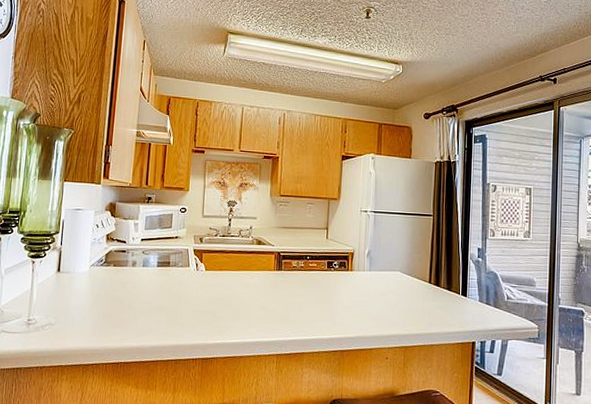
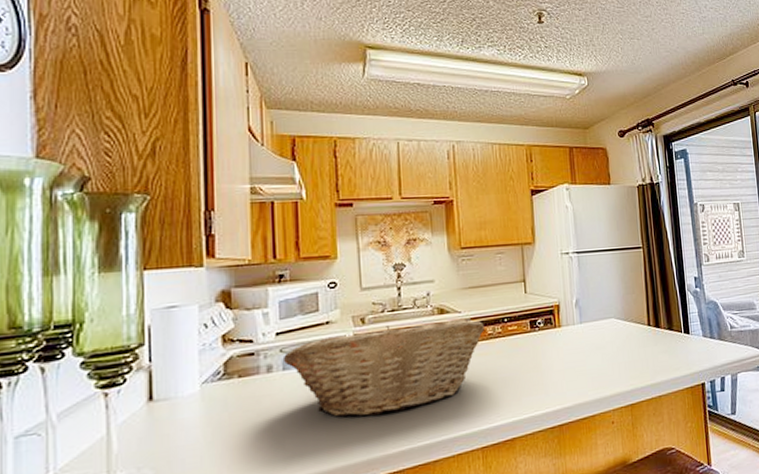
fruit basket: none [143,247,291,314] -> present [282,318,484,417]

